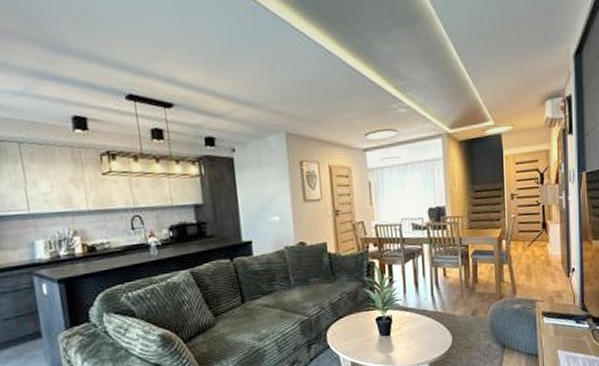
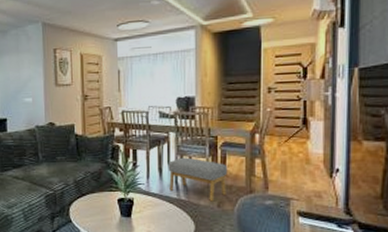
footstool: none [423,268,479,311] -> present [168,157,228,202]

